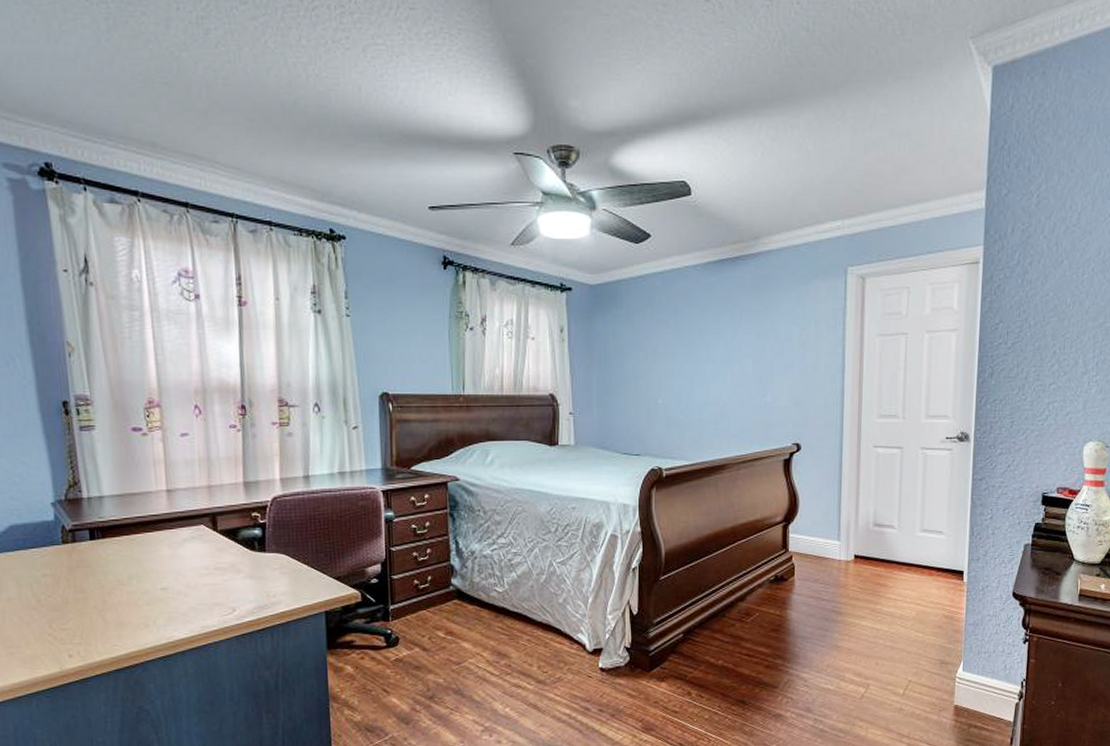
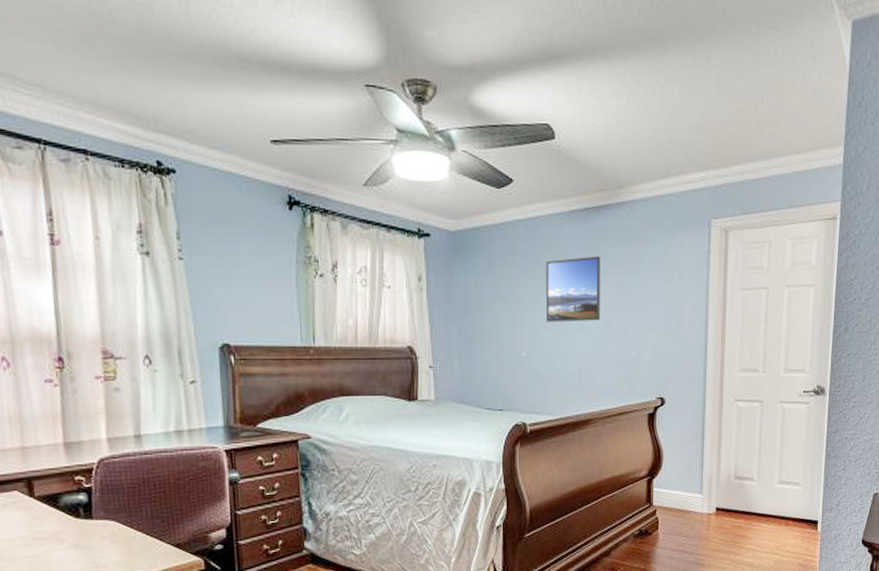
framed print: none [681,305,736,370] -> present [545,256,601,322]

